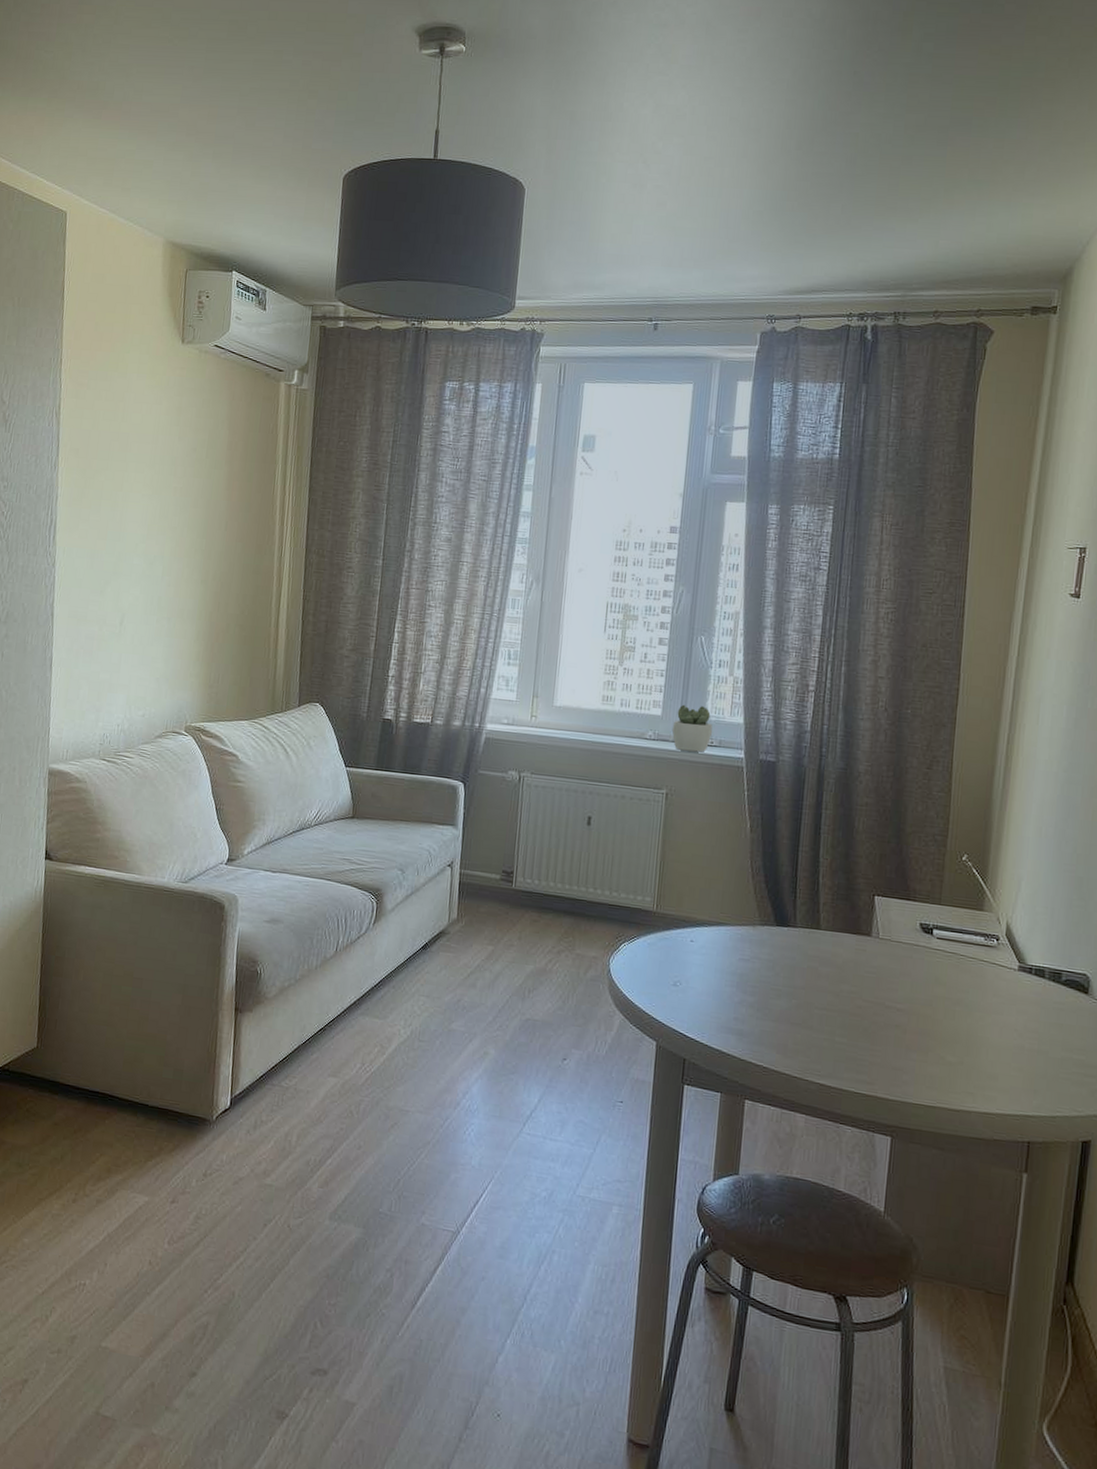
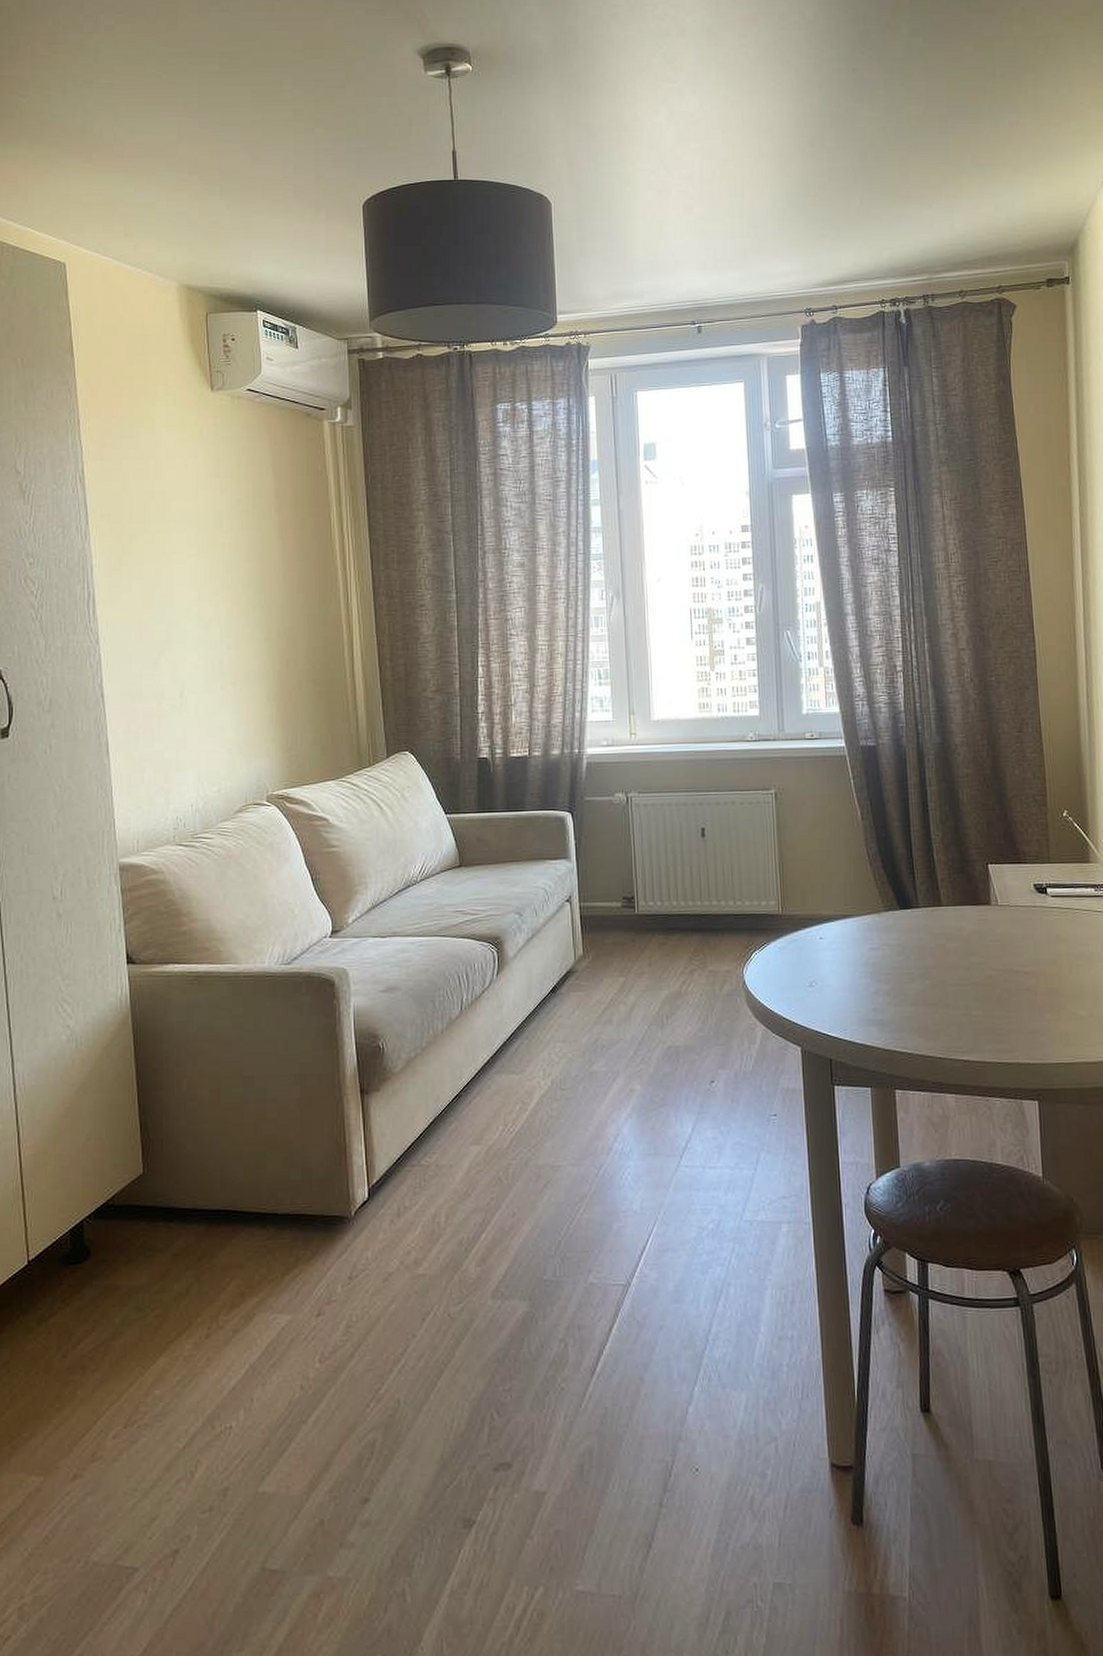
succulent plant: present [671,704,713,753] -> none [771,701,812,748]

